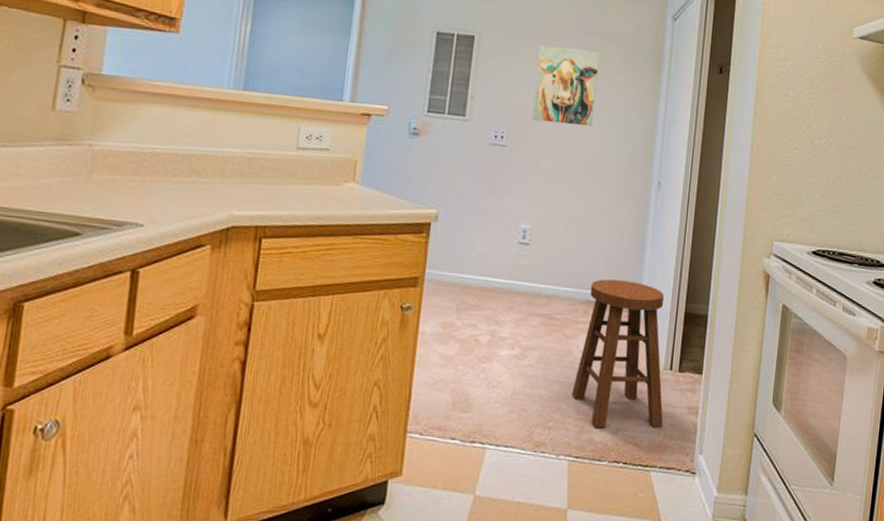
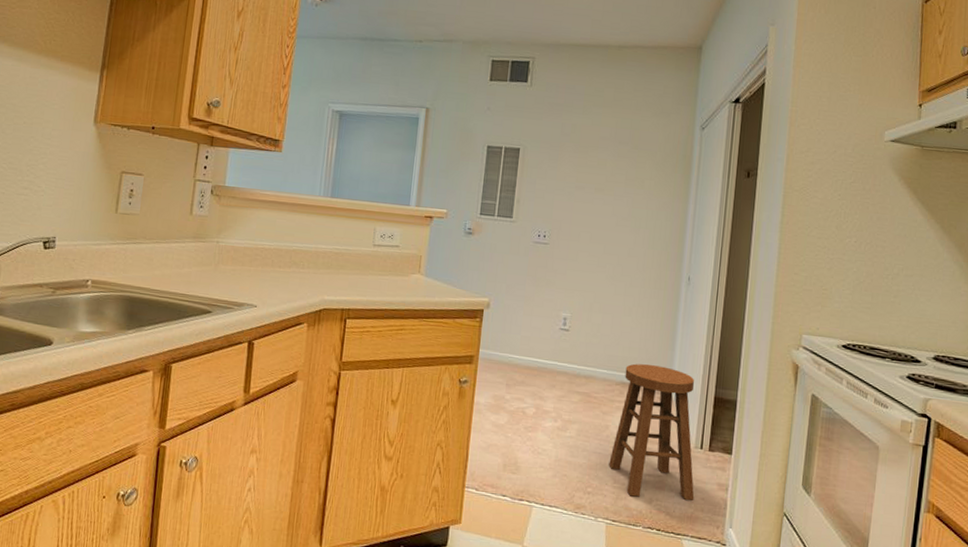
wall art: present [532,45,599,127] -> none [571,155,632,227]

